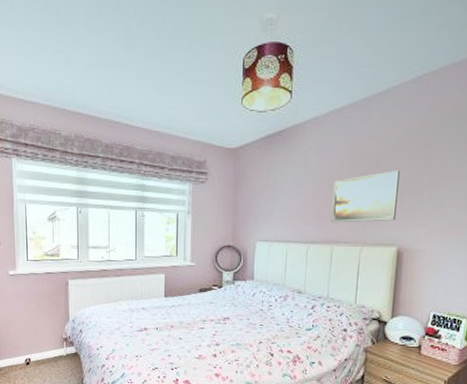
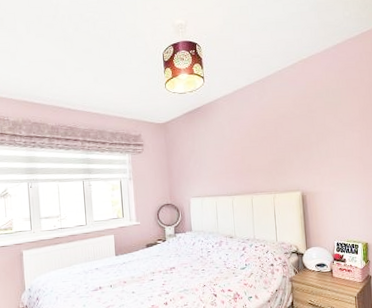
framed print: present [331,170,400,223] -> none [245,132,296,177]

